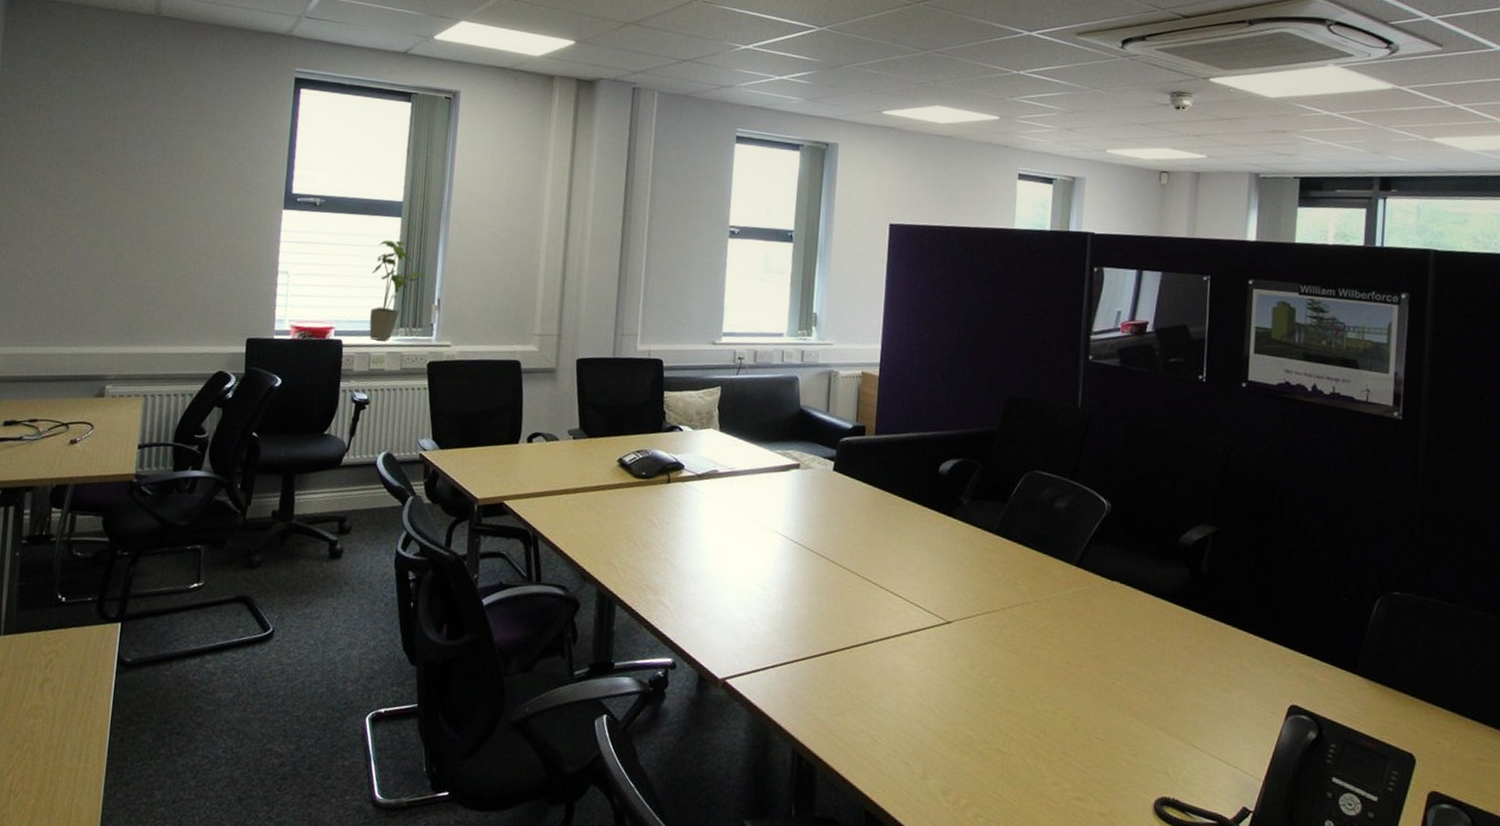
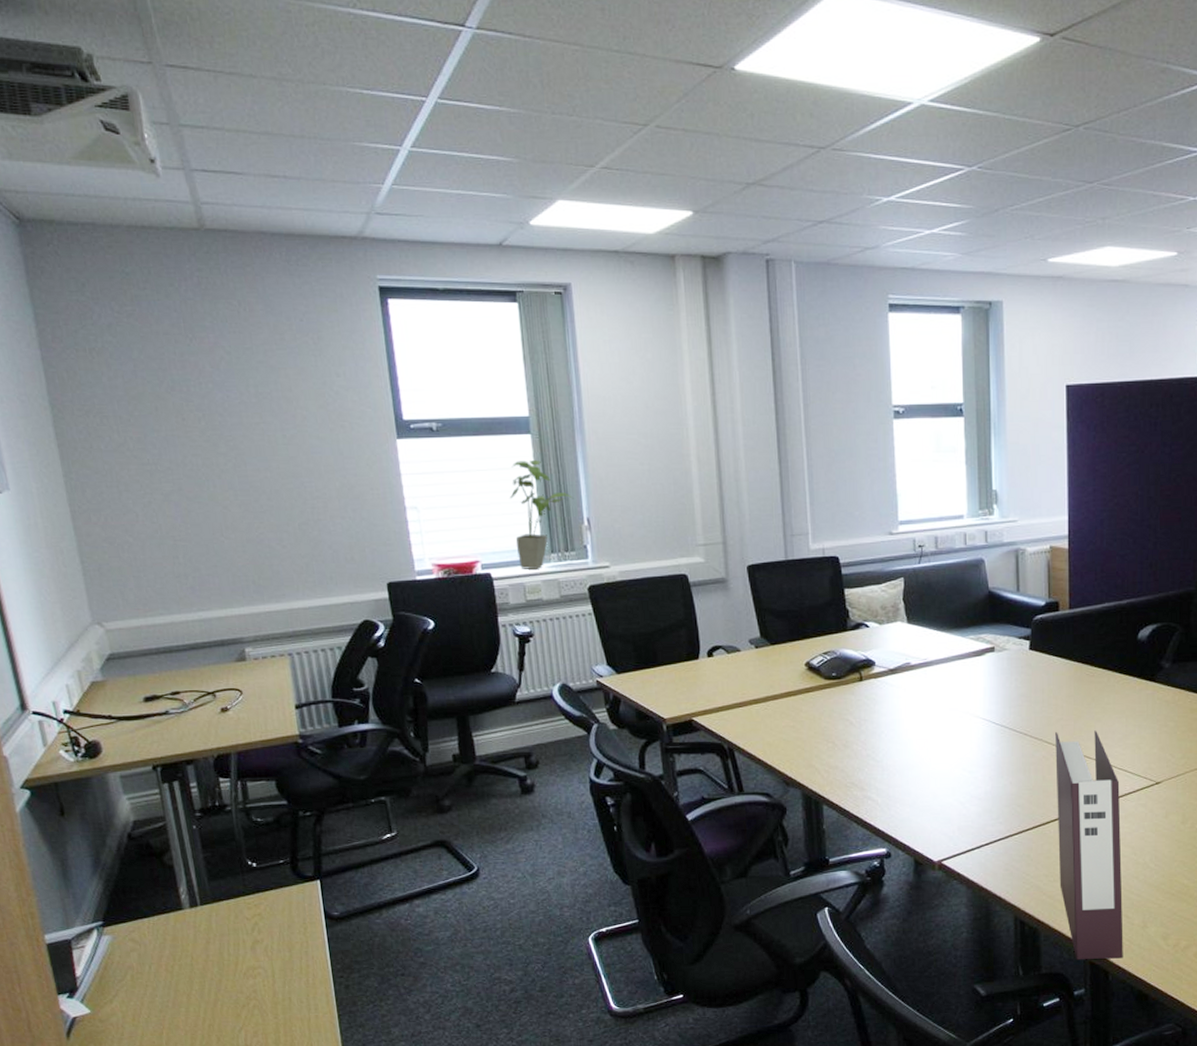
binder: none [841,557,911,811] -> present [1055,730,1123,960]

